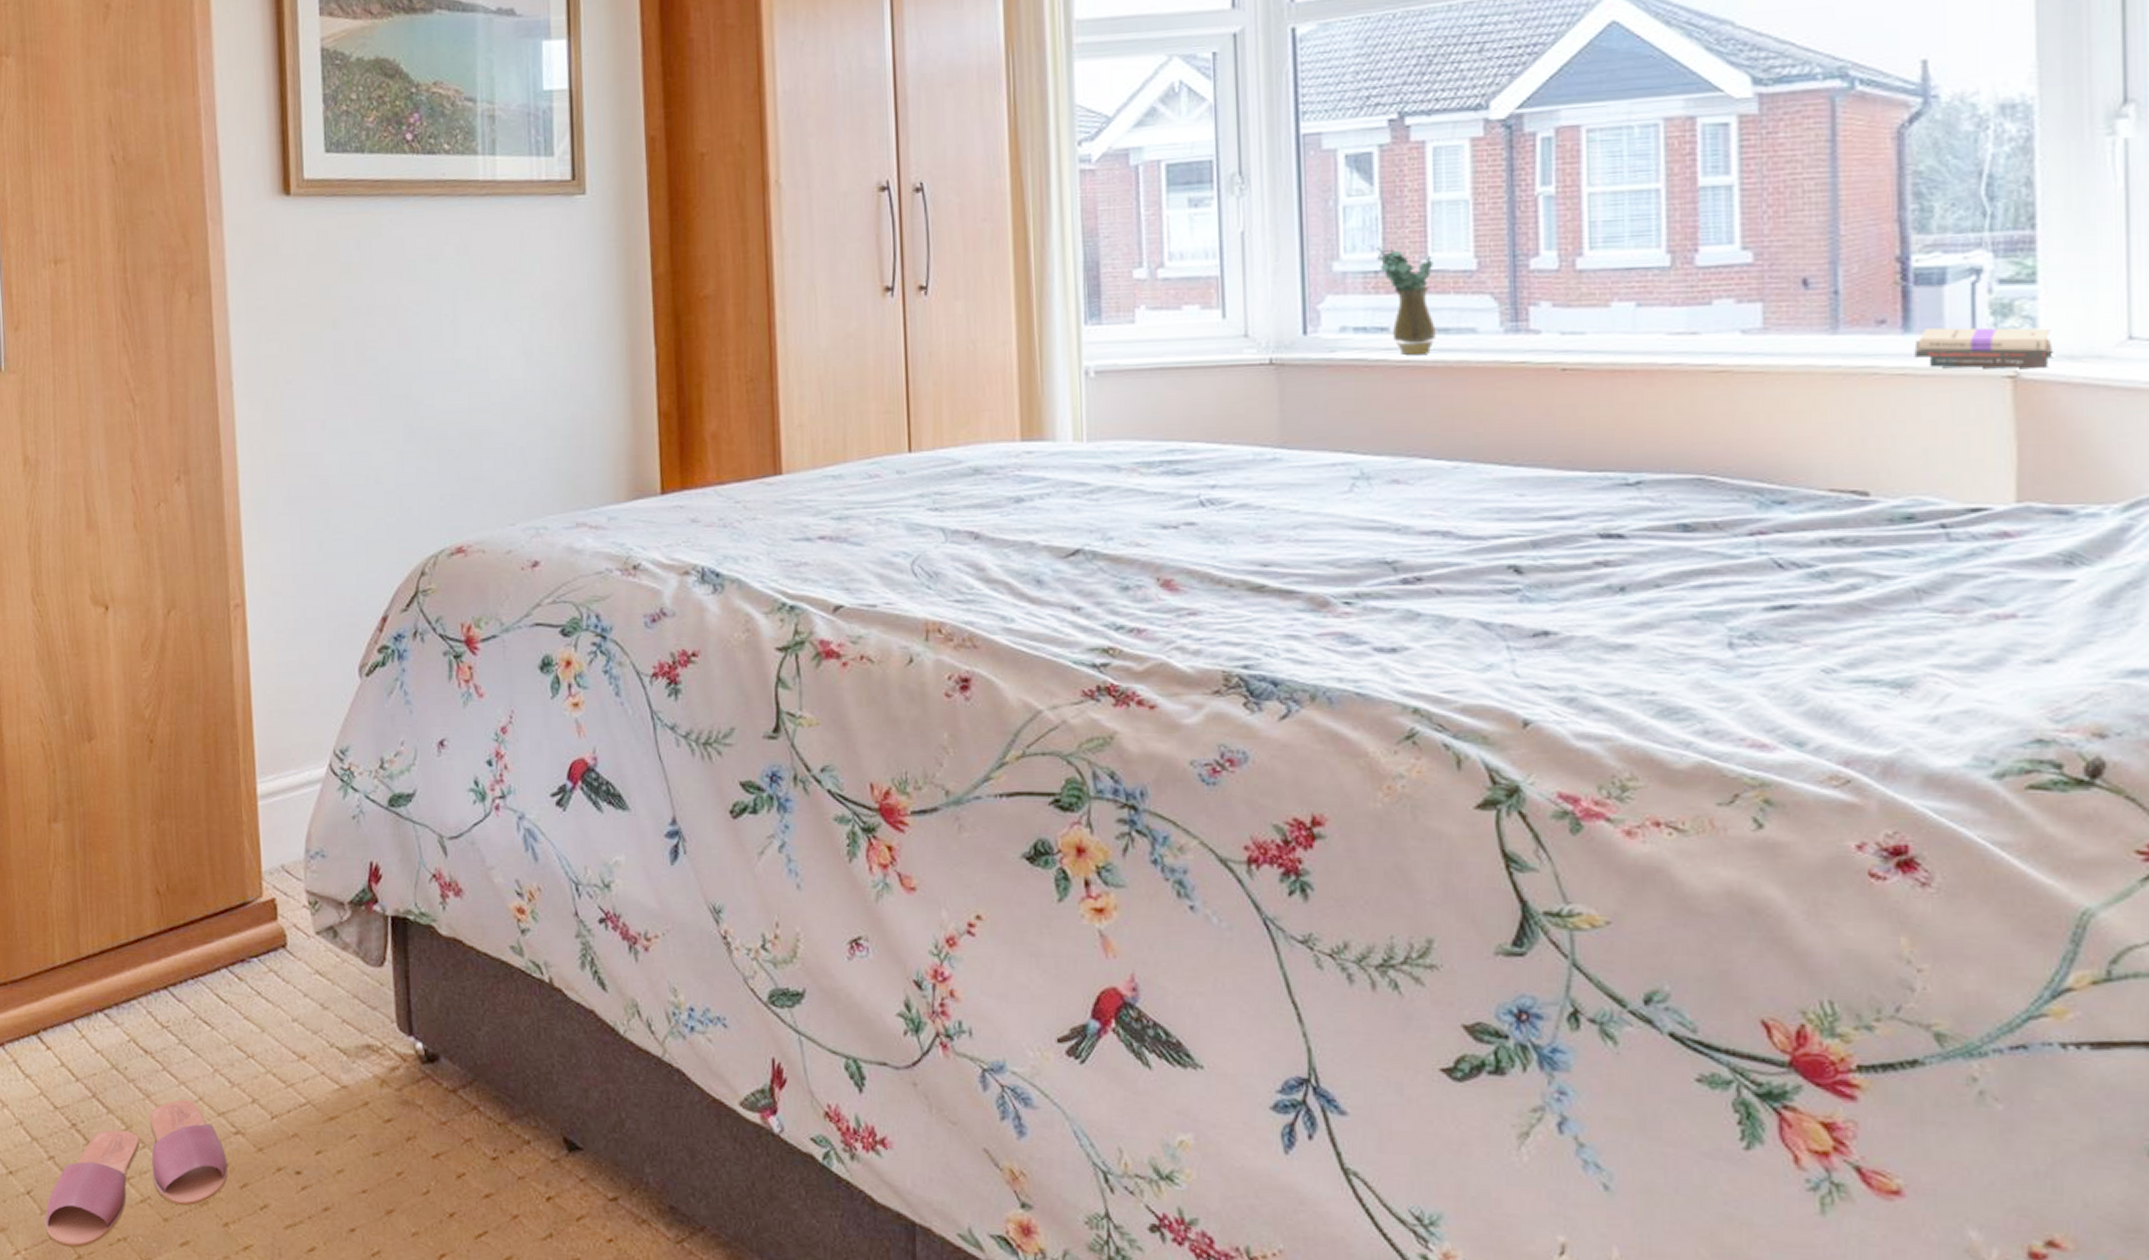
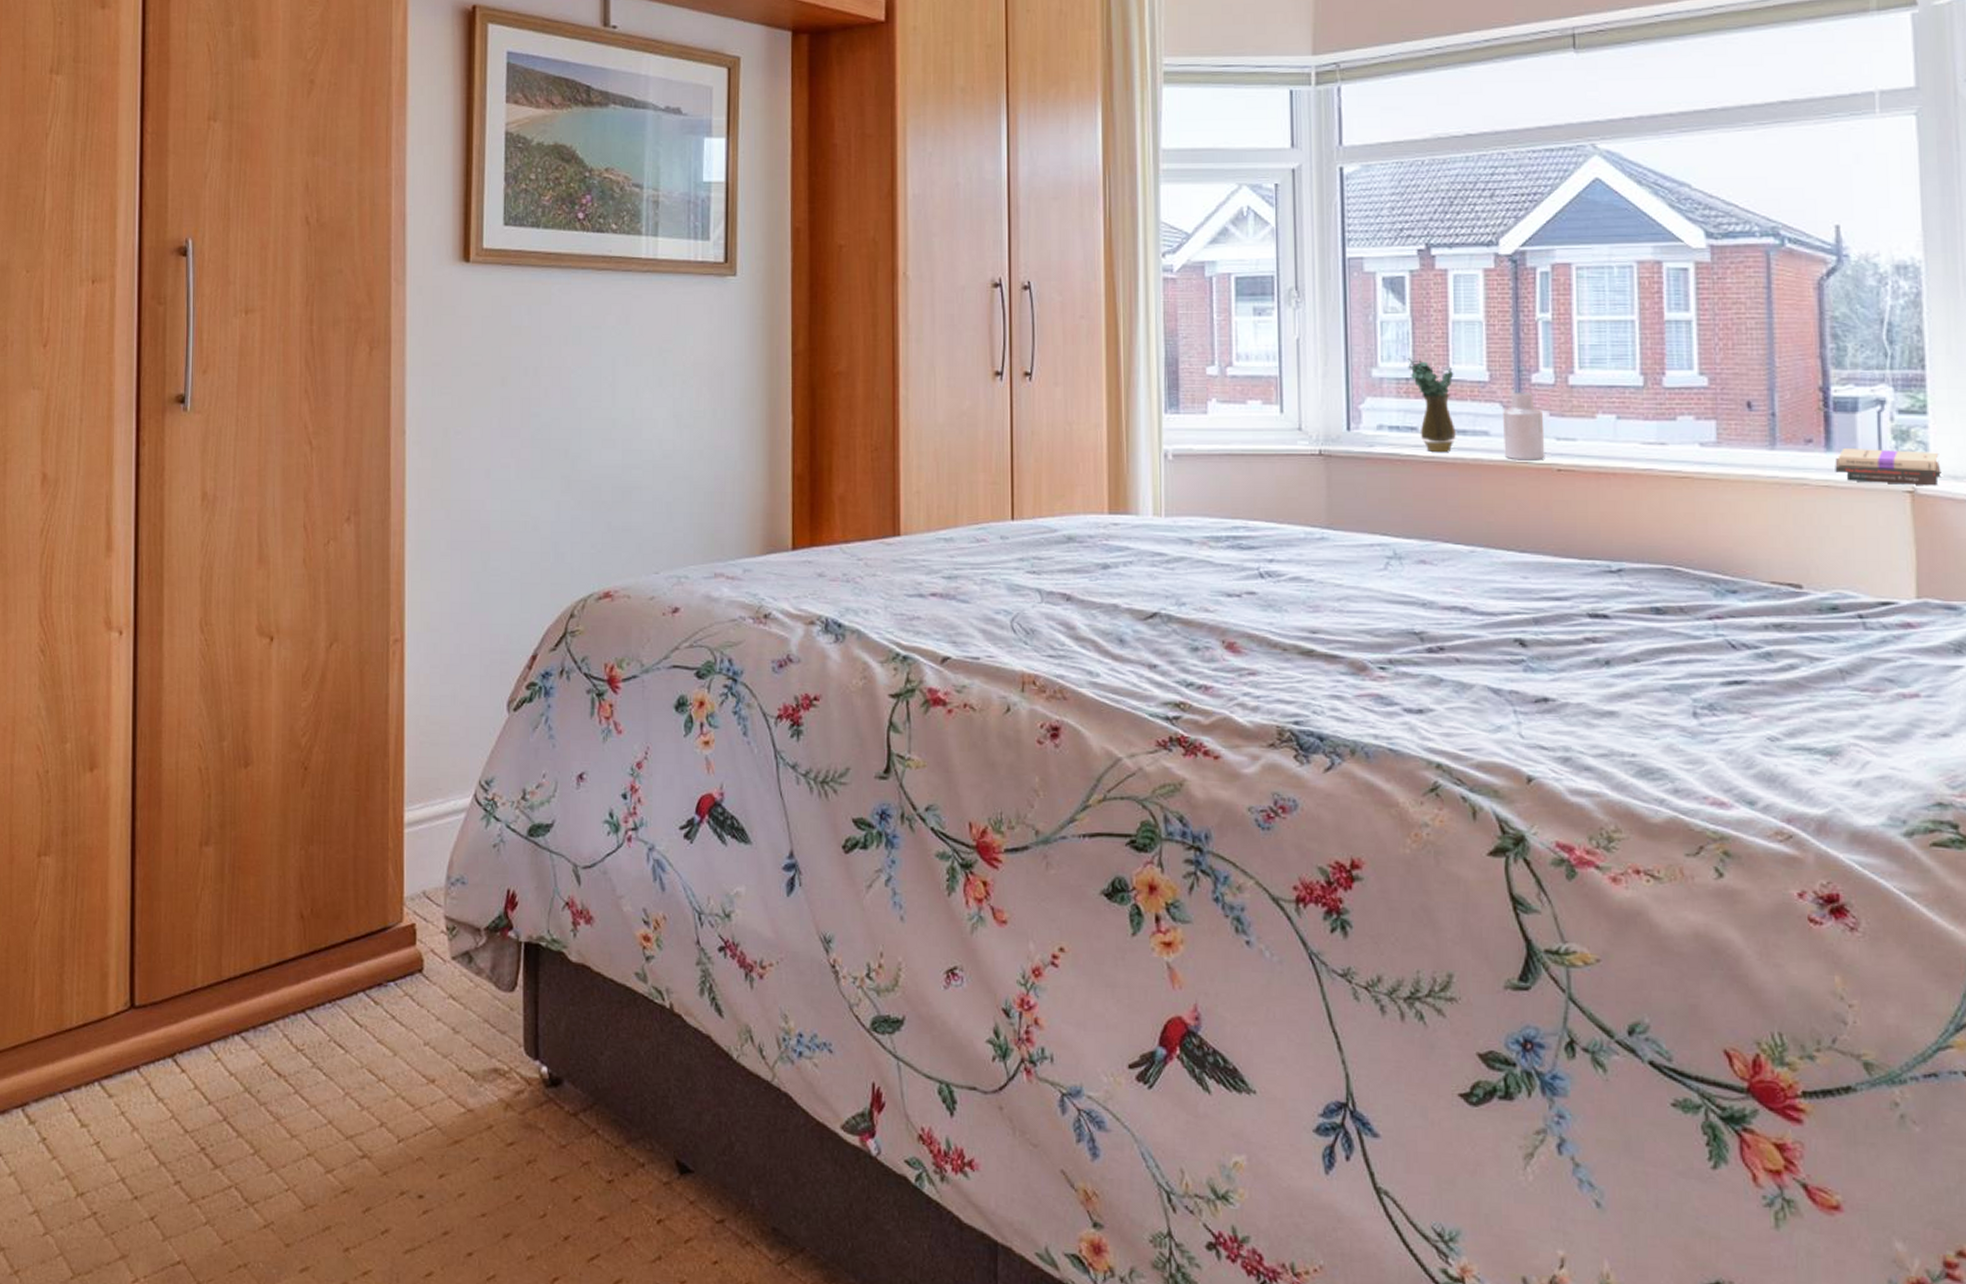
slippers: present [45,1098,228,1248] -> none [166,1122,352,1275]
vase: none [1494,279,1547,360] -> present [1503,391,1545,461]

